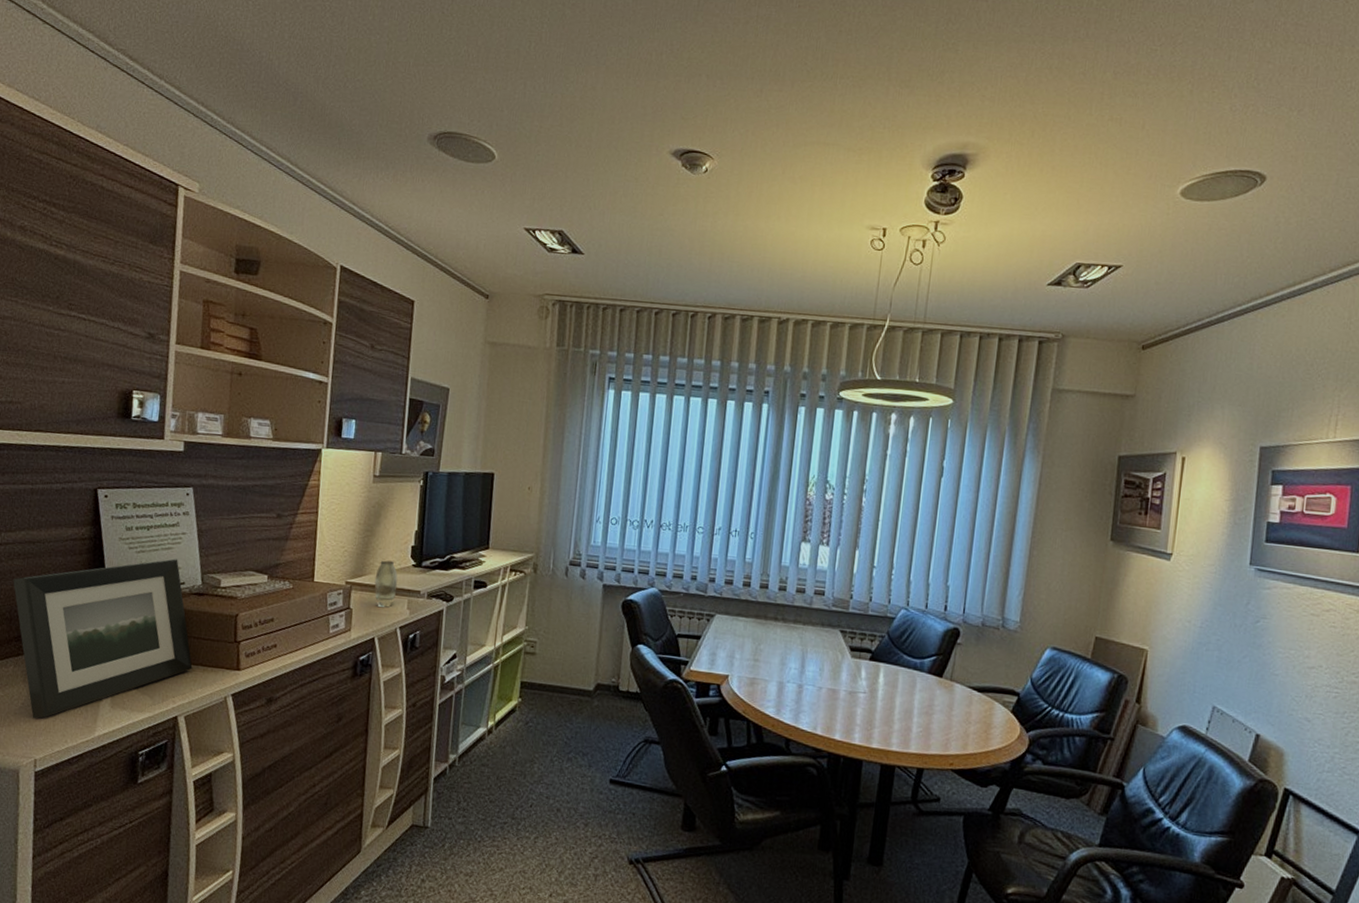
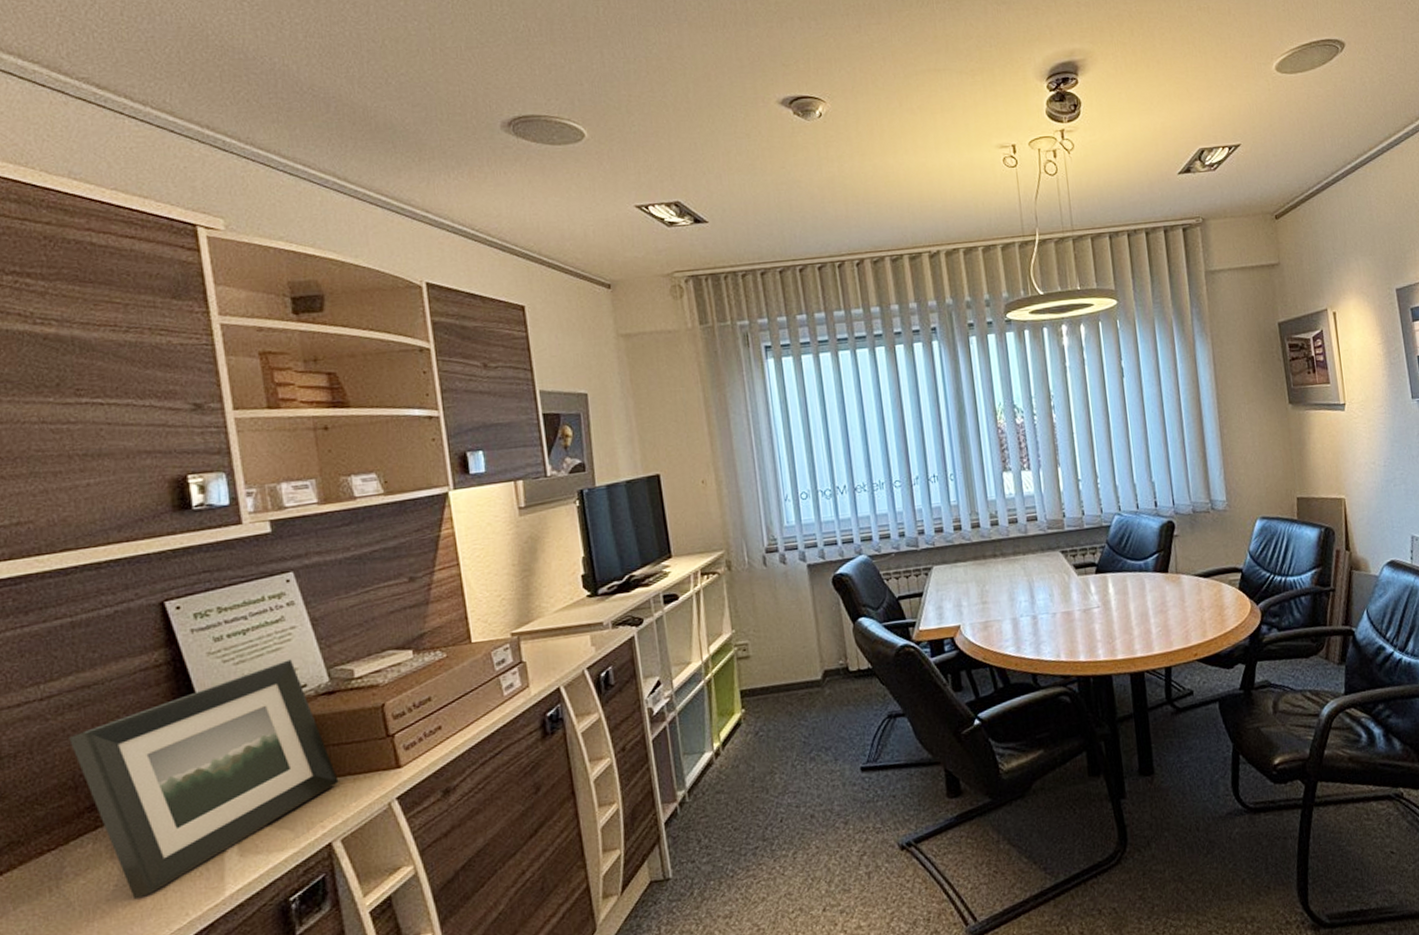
vase: present [374,560,398,608] -> none [545,597,575,652]

